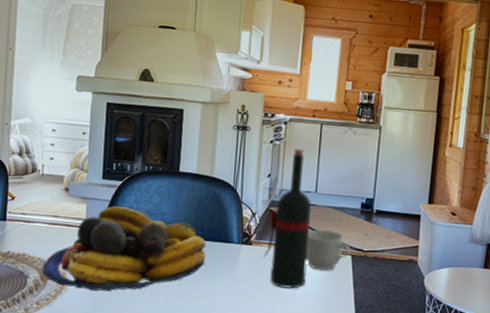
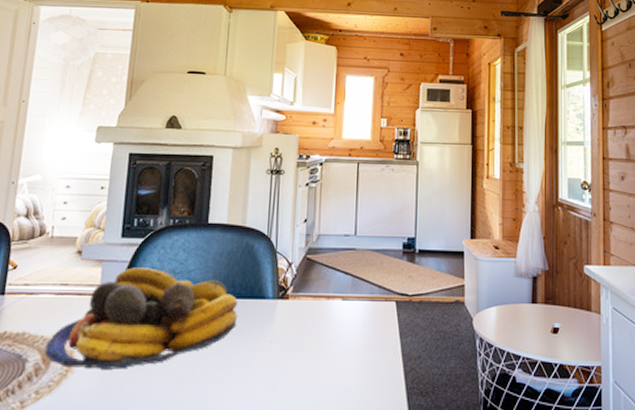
wine bottle: present [263,148,311,289] -> none [301,190,351,345]
mug: present [306,229,351,271] -> none [348,275,395,321]

